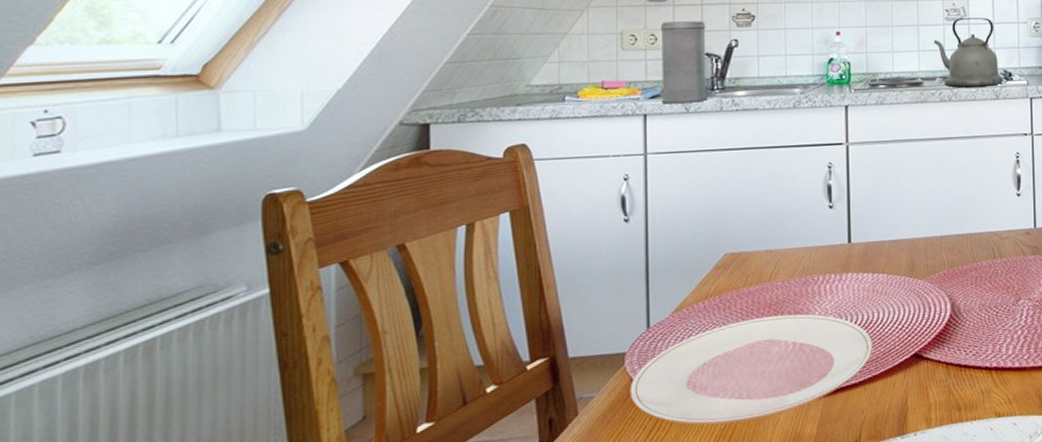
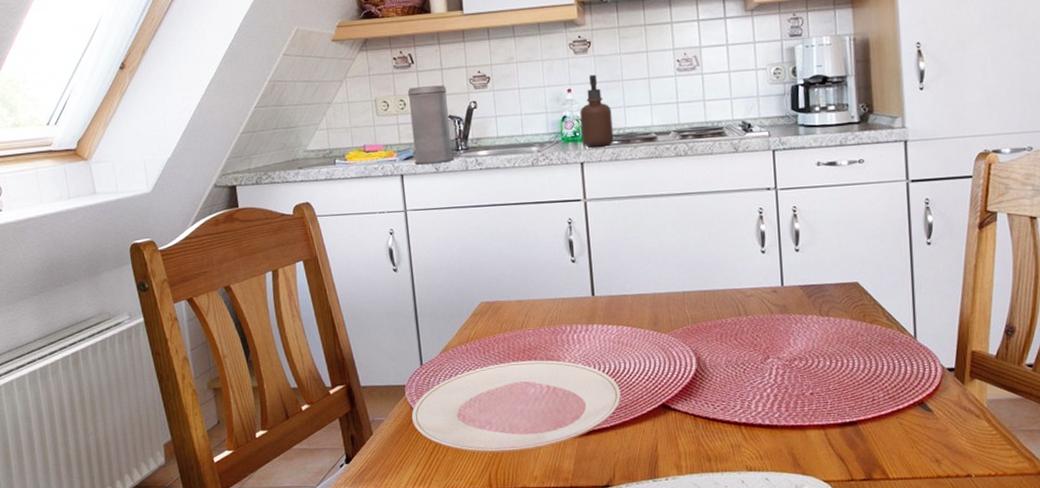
soap dispenser: none [847,19,880,91] -> present [580,74,614,147]
kettle: present [933,18,1003,88] -> none [665,66,742,142]

